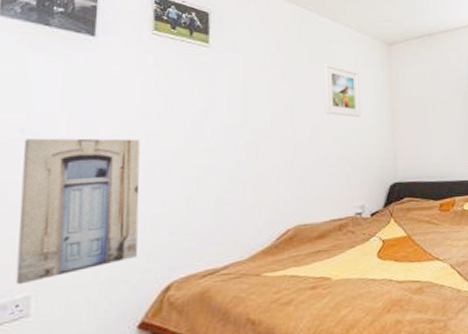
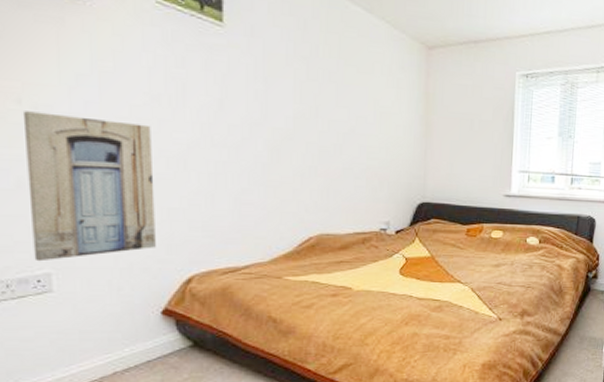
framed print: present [323,64,361,117] -> none [353,62,393,128]

